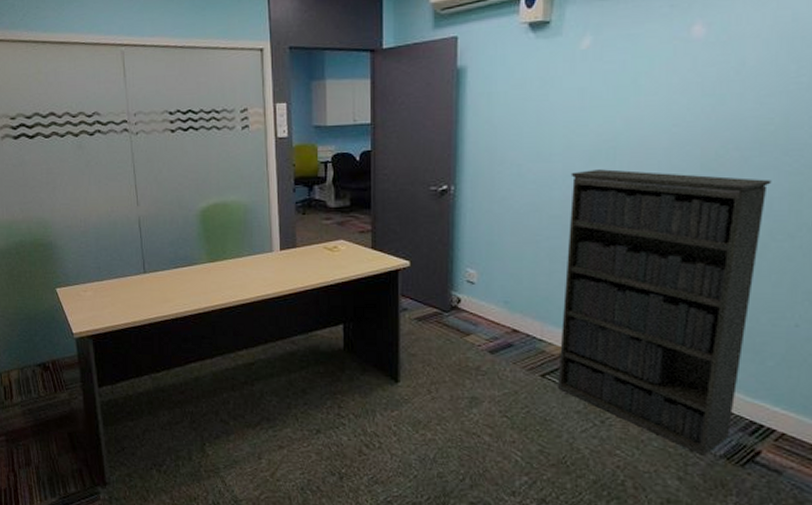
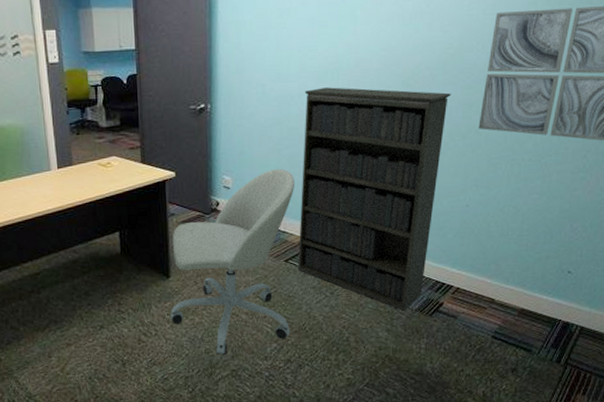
office chair: none [398,264,555,482] -> present [170,169,294,355]

